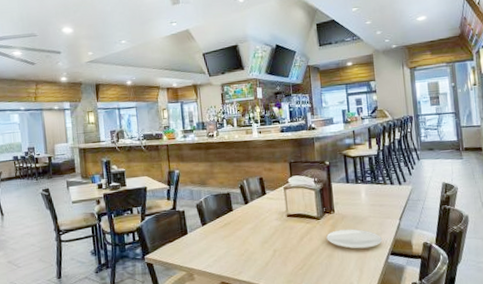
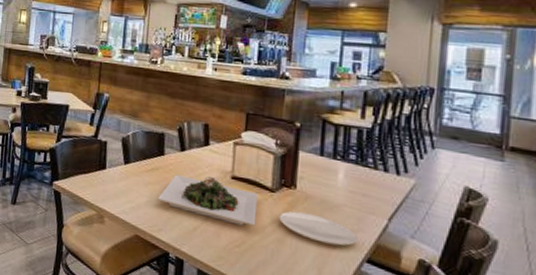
salad: none [233,219,311,252] -> present [157,174,259,226]

